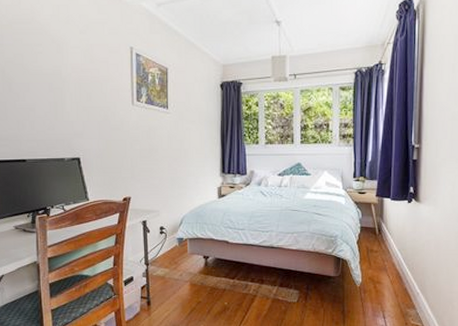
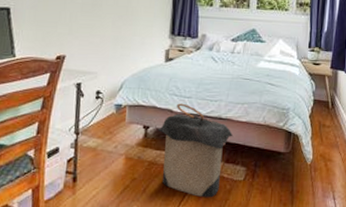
laundry hamper: none [216,235,286,318] -> present [157,103,234,198]

